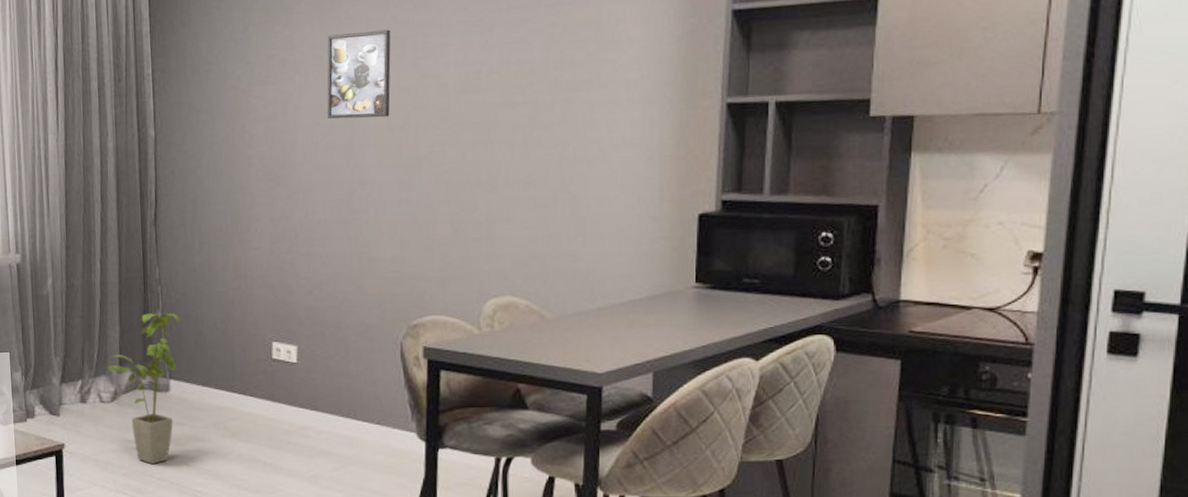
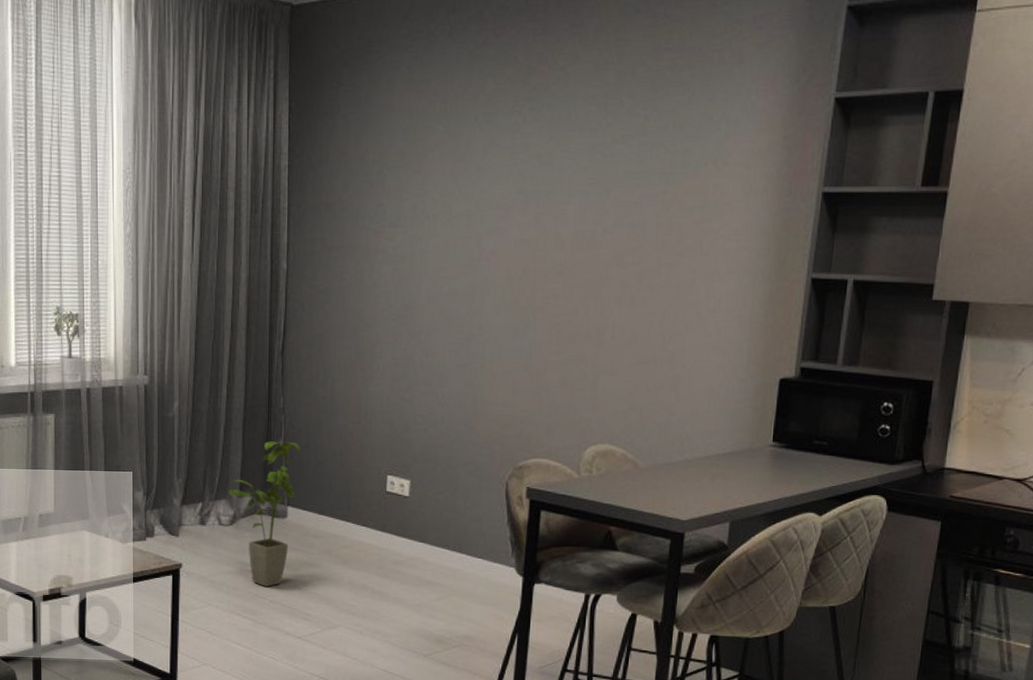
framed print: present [327,29,391,119] -> none [452,183,517,268]

